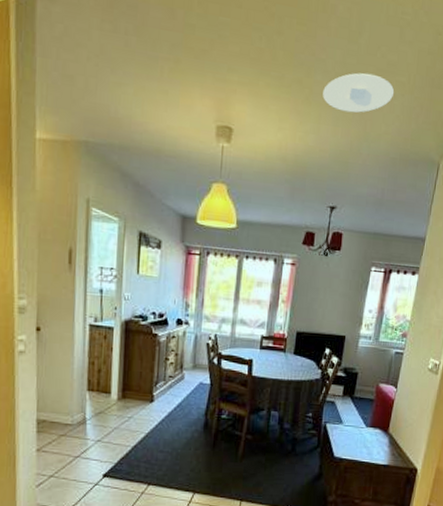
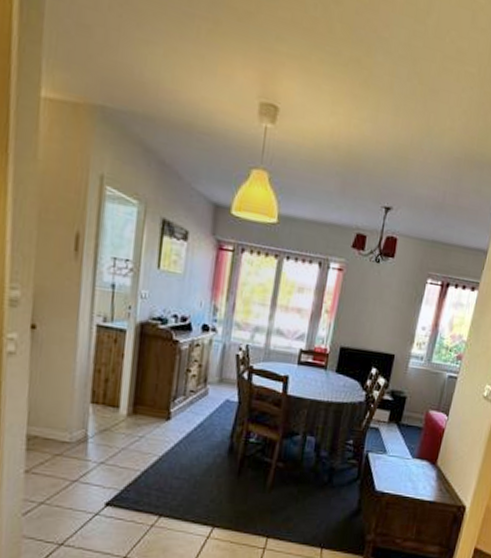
recessed light: present [323,73,395,113] -> none [383,57,463,104]

